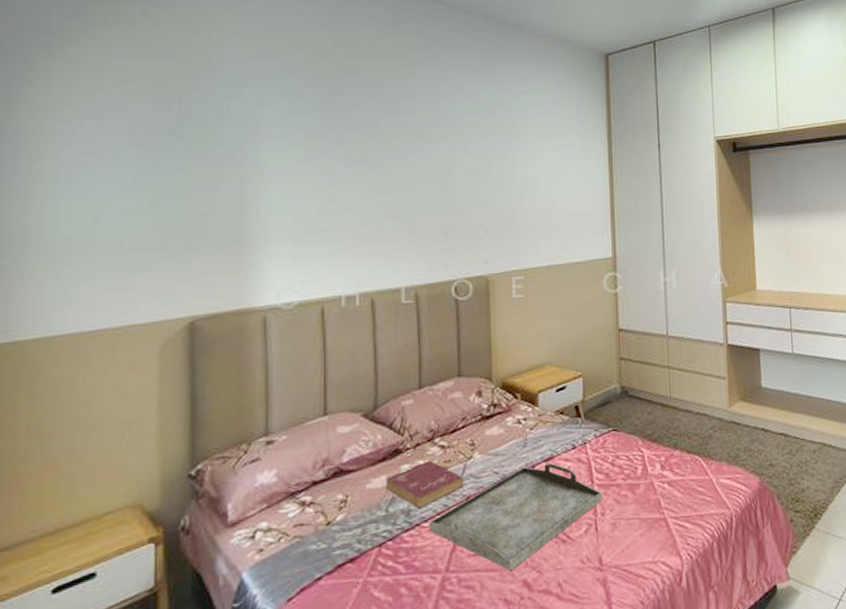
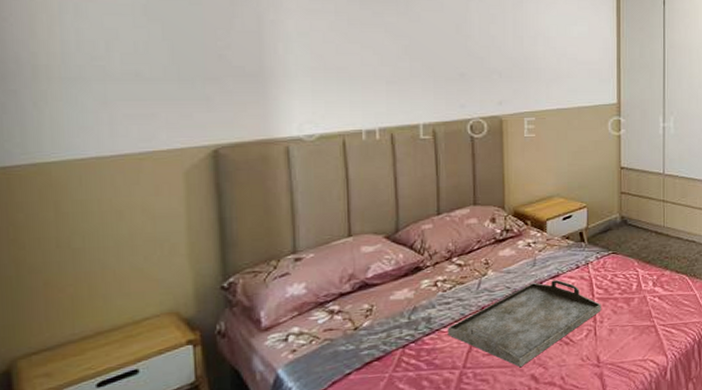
book: present [386,460,464,509] -> none [408,276,479,317]

